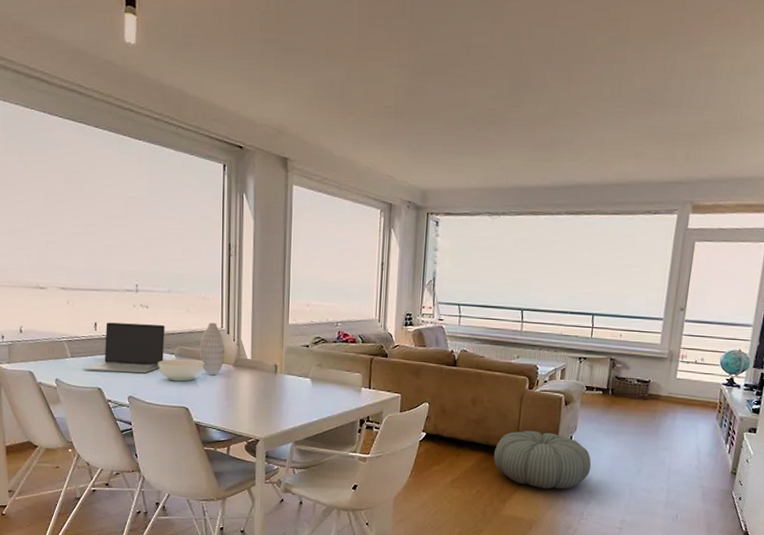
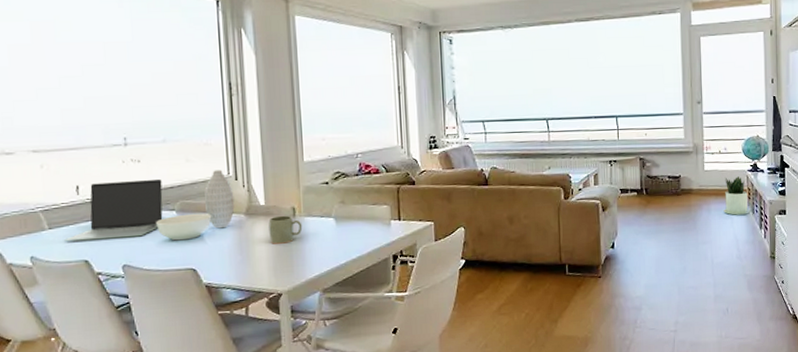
mug: none [253,370,282,396] -> present [268,215,303,244]
pouf: present [493,430,592,490] -> none [538,241,638,302]
planter: none [689,388,719,428] -> present [723,176,751,215]

